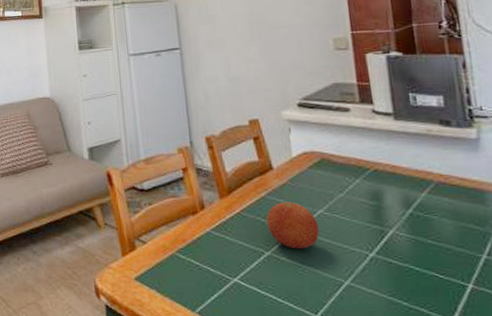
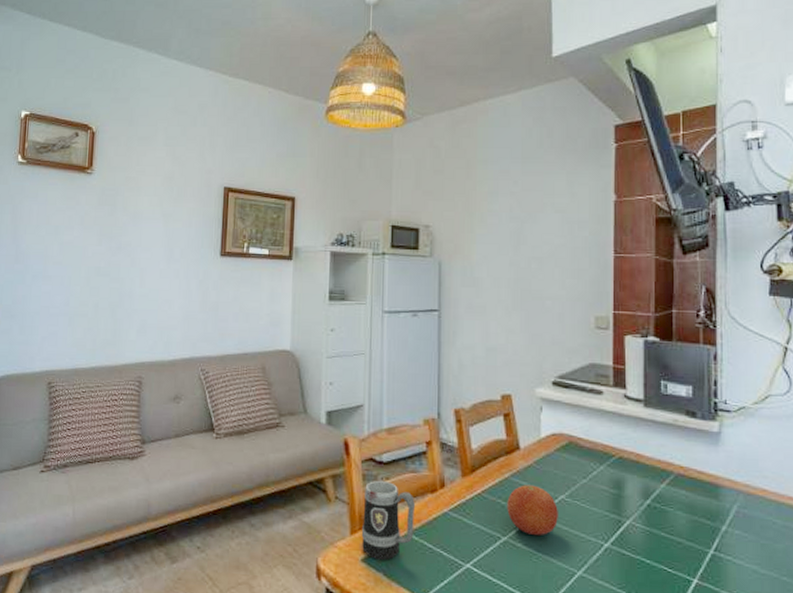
mug: none [130,206,181,278] -> present [361,480,415,560]

